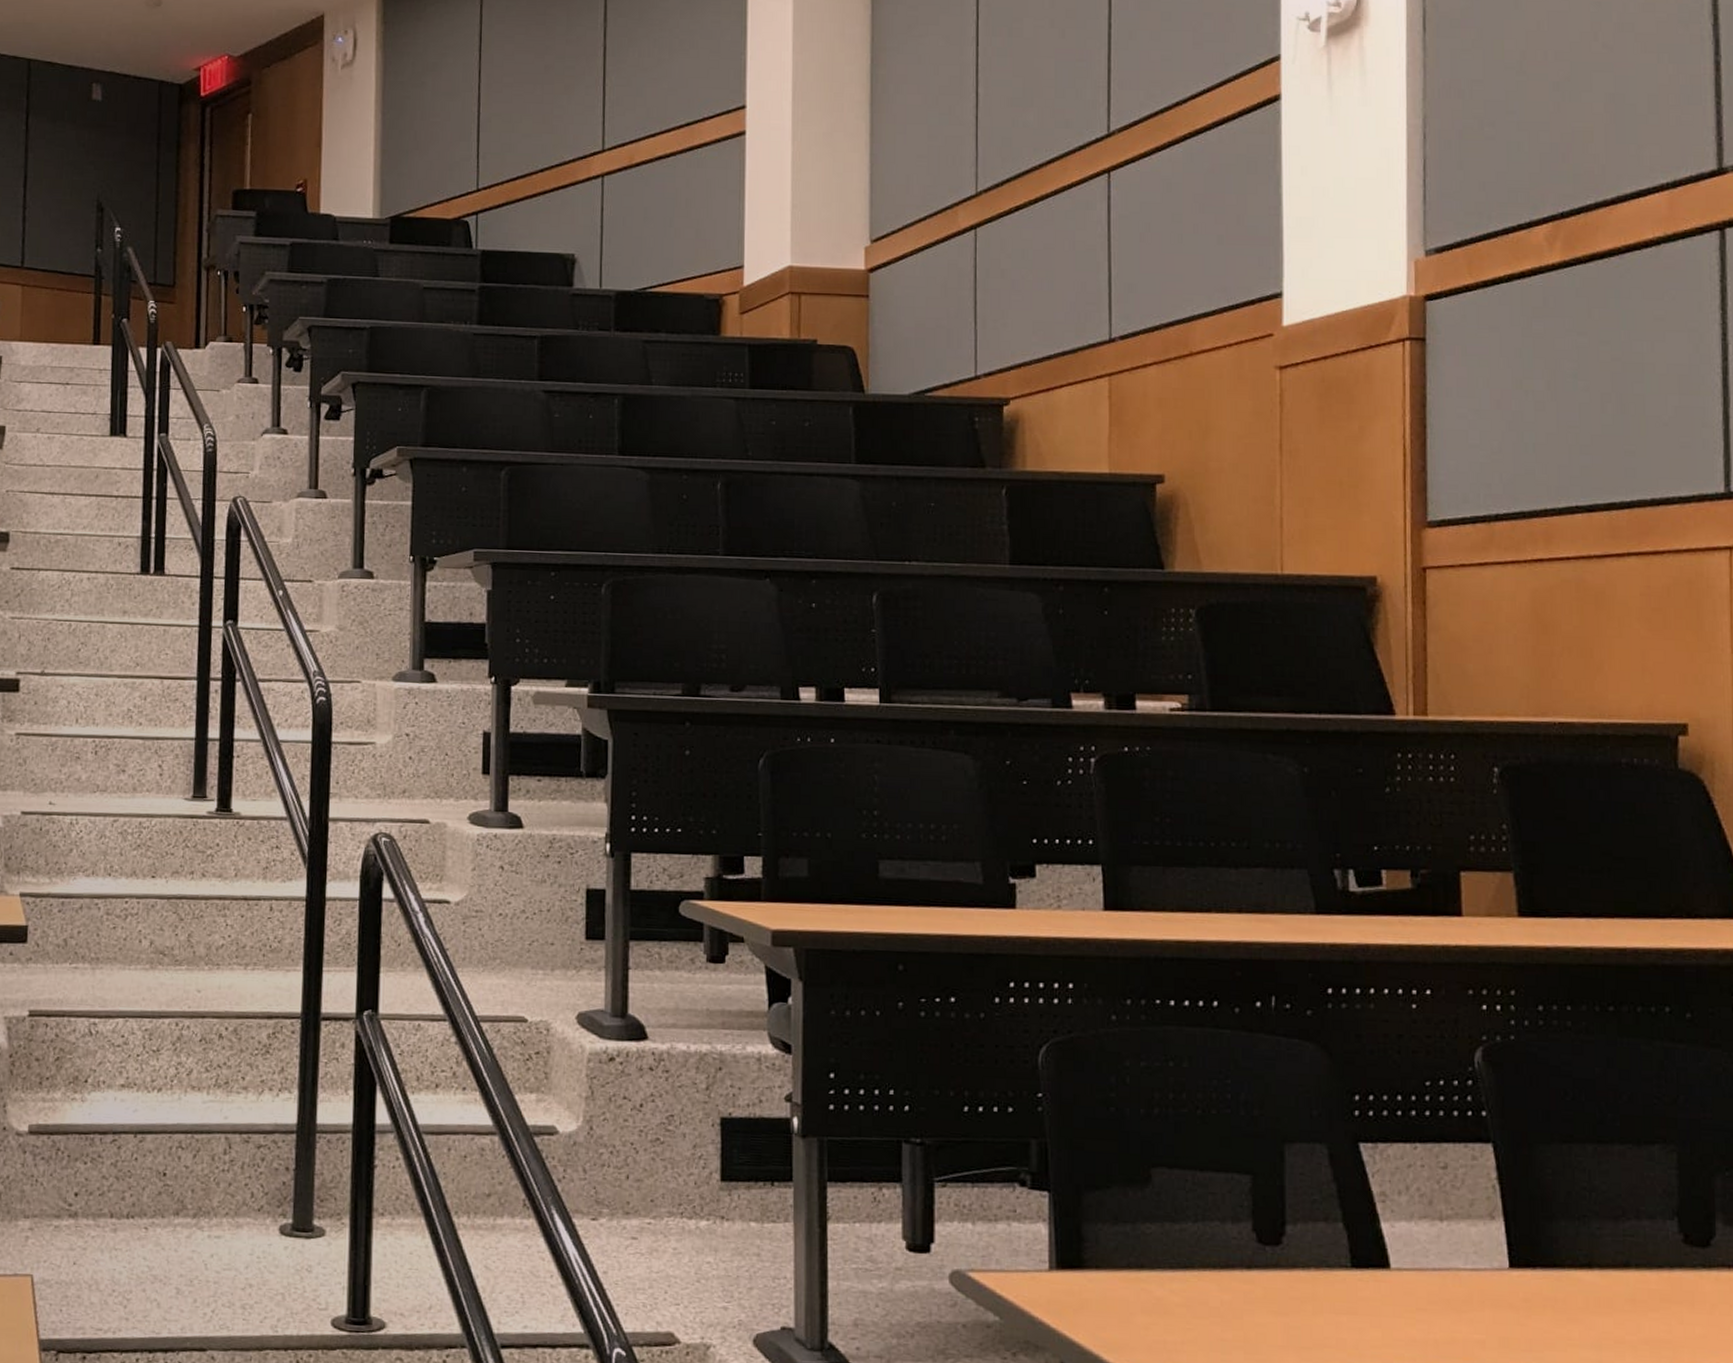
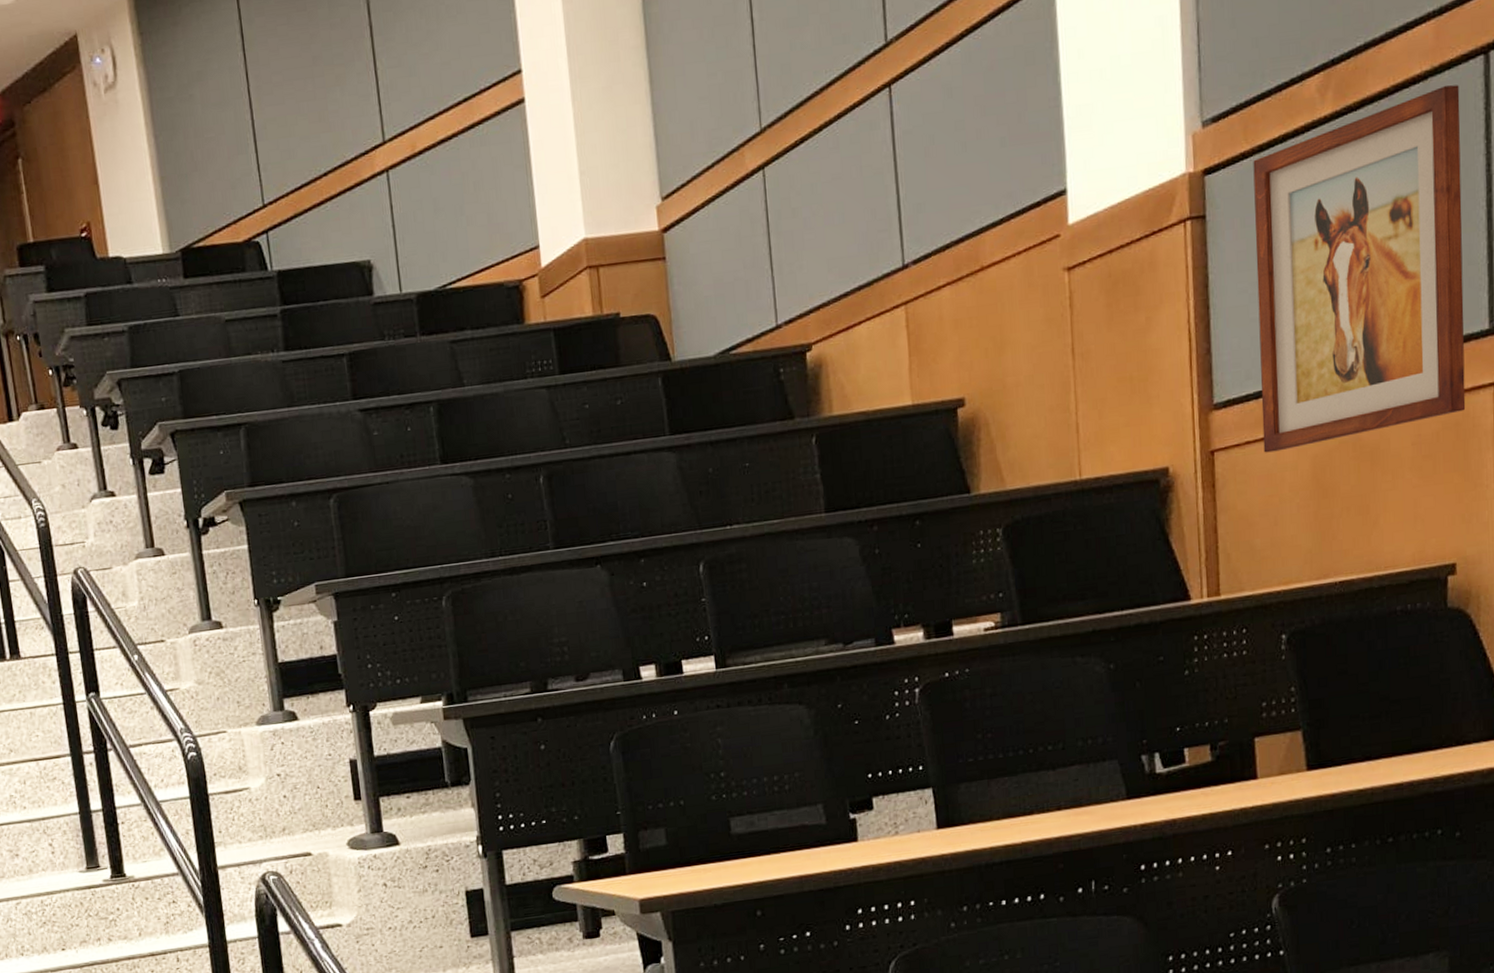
wall art: none [1477,253,1699,579] -> present [1253,85,1466,453]

